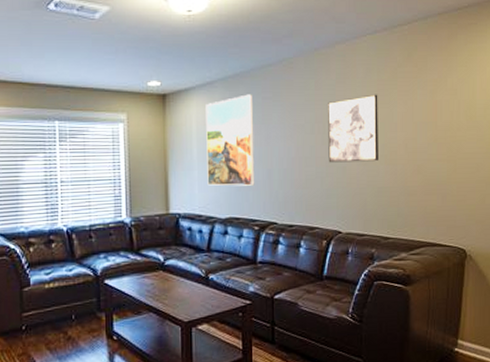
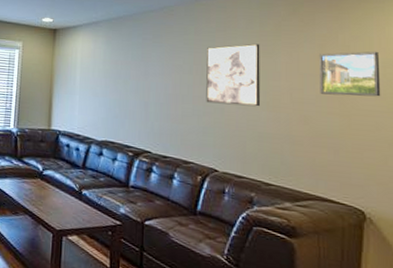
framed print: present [206,94,255,186] -> none [87,34,134,115]
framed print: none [431,93,481,141] -> present [320,51,381,97]

